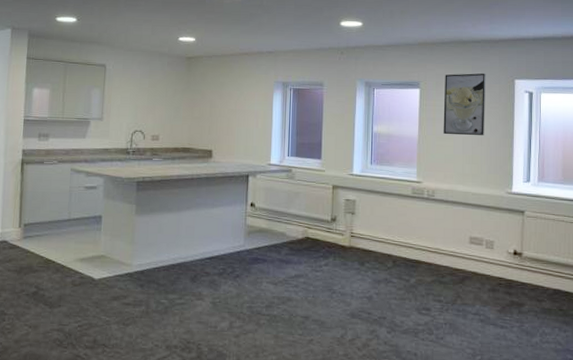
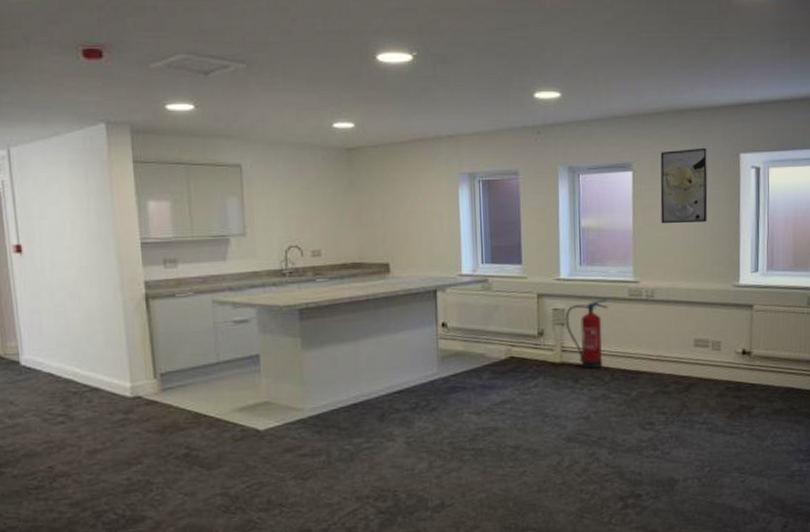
fire extinguisher: none [355,194,393,256] -> present [565,298,608,370]

